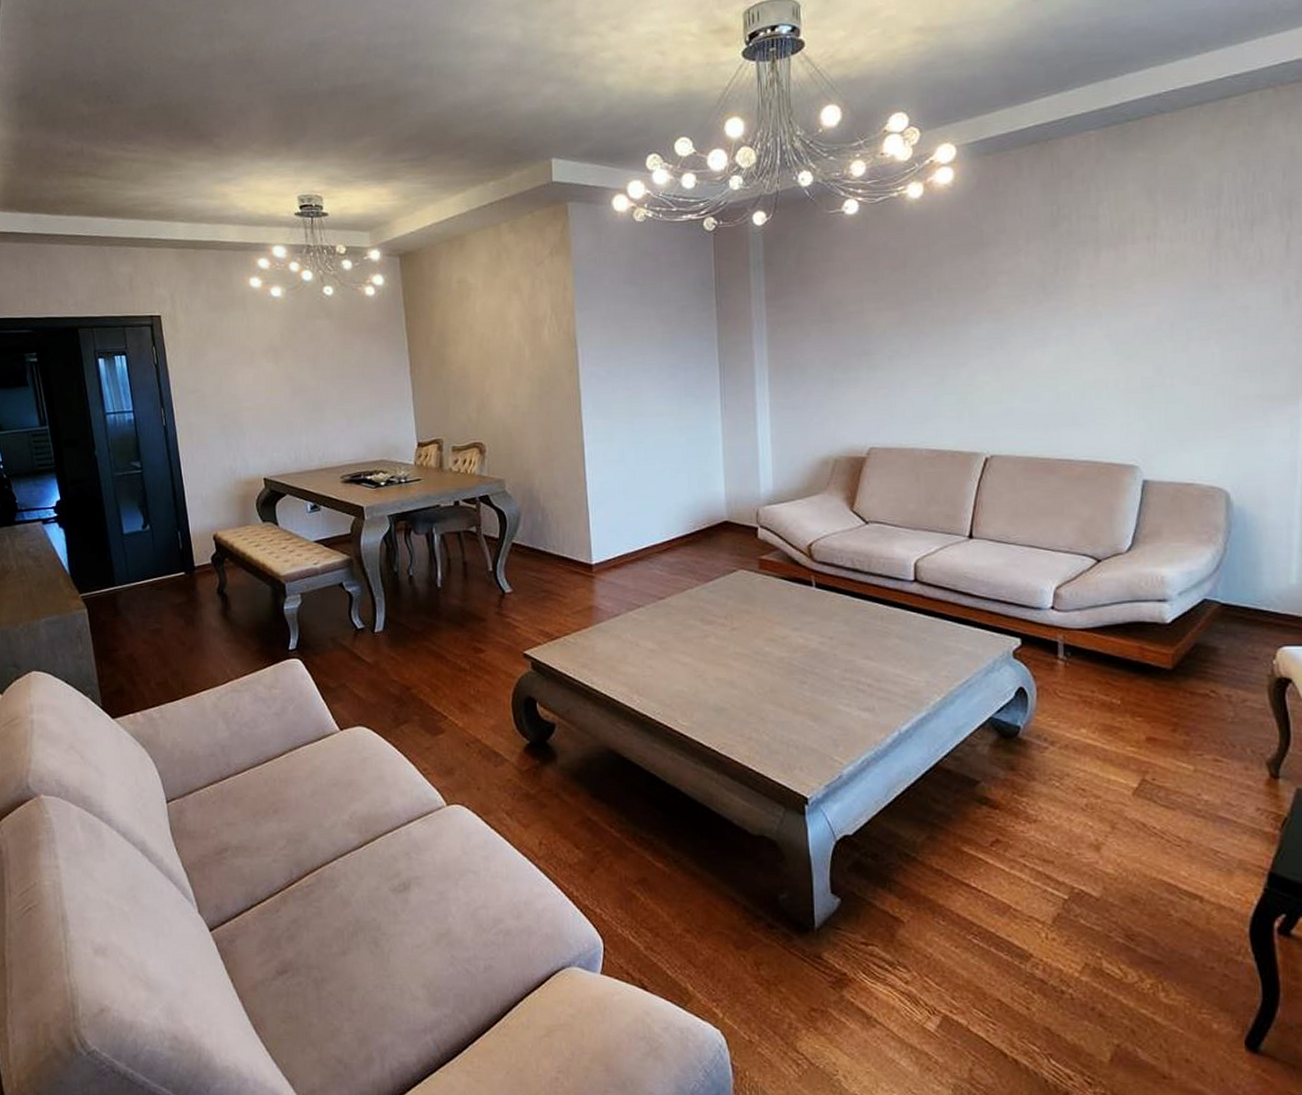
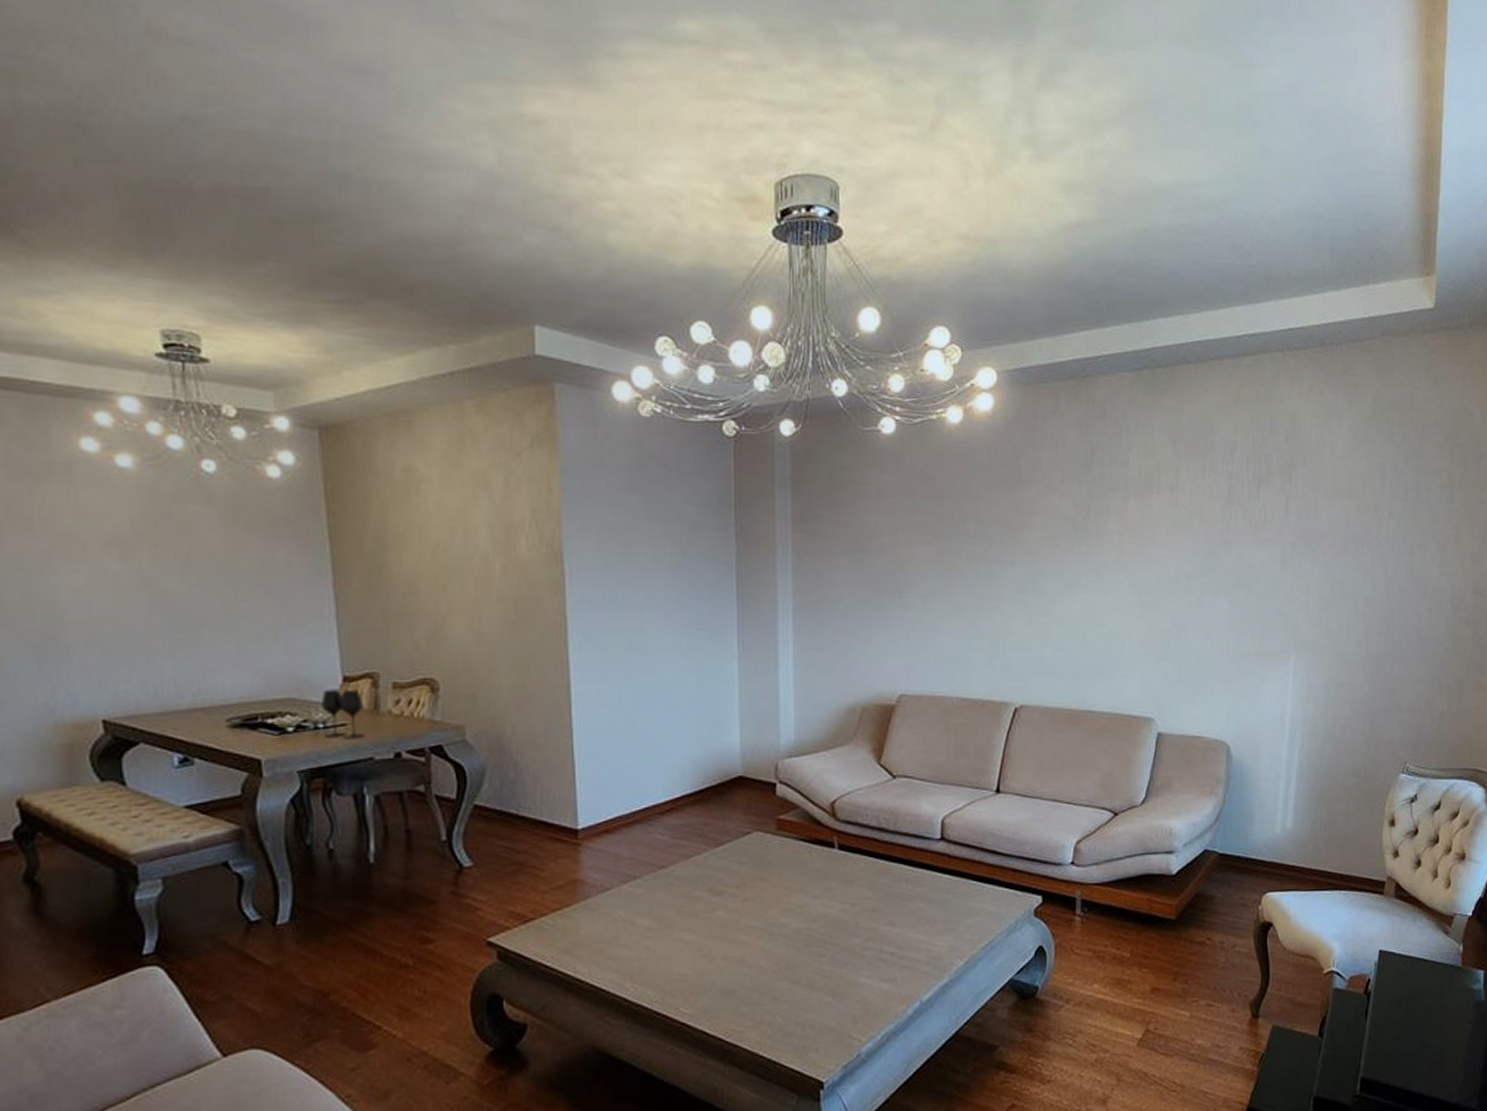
wine glass: none [403,452,435,491] -> present [322,689,367,740]

